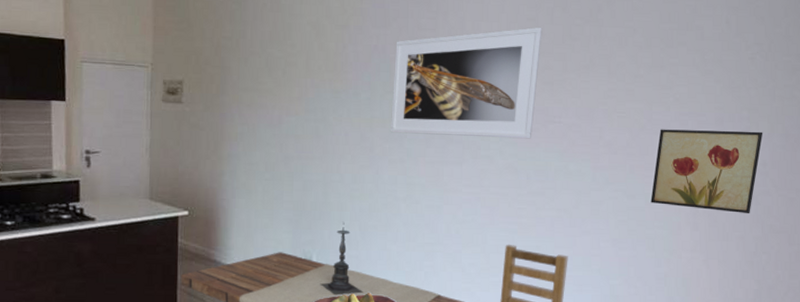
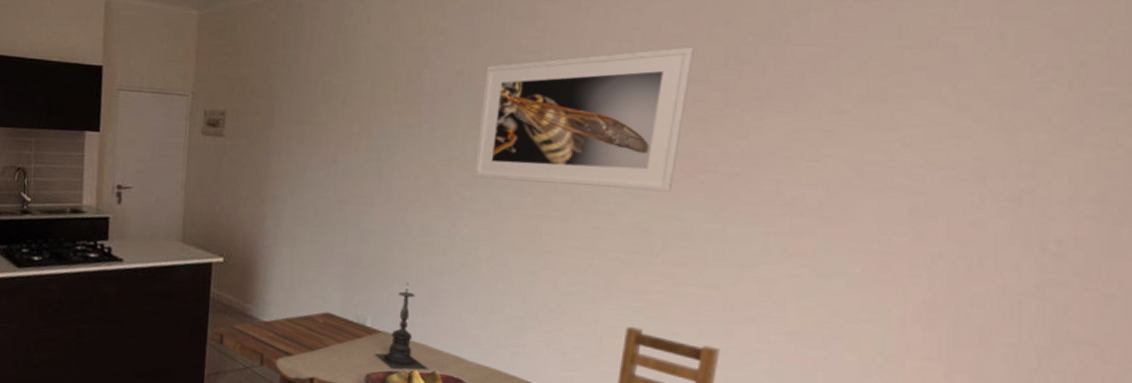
wall art: present [650,129,763,214] -> none [856,185,1060,313]

